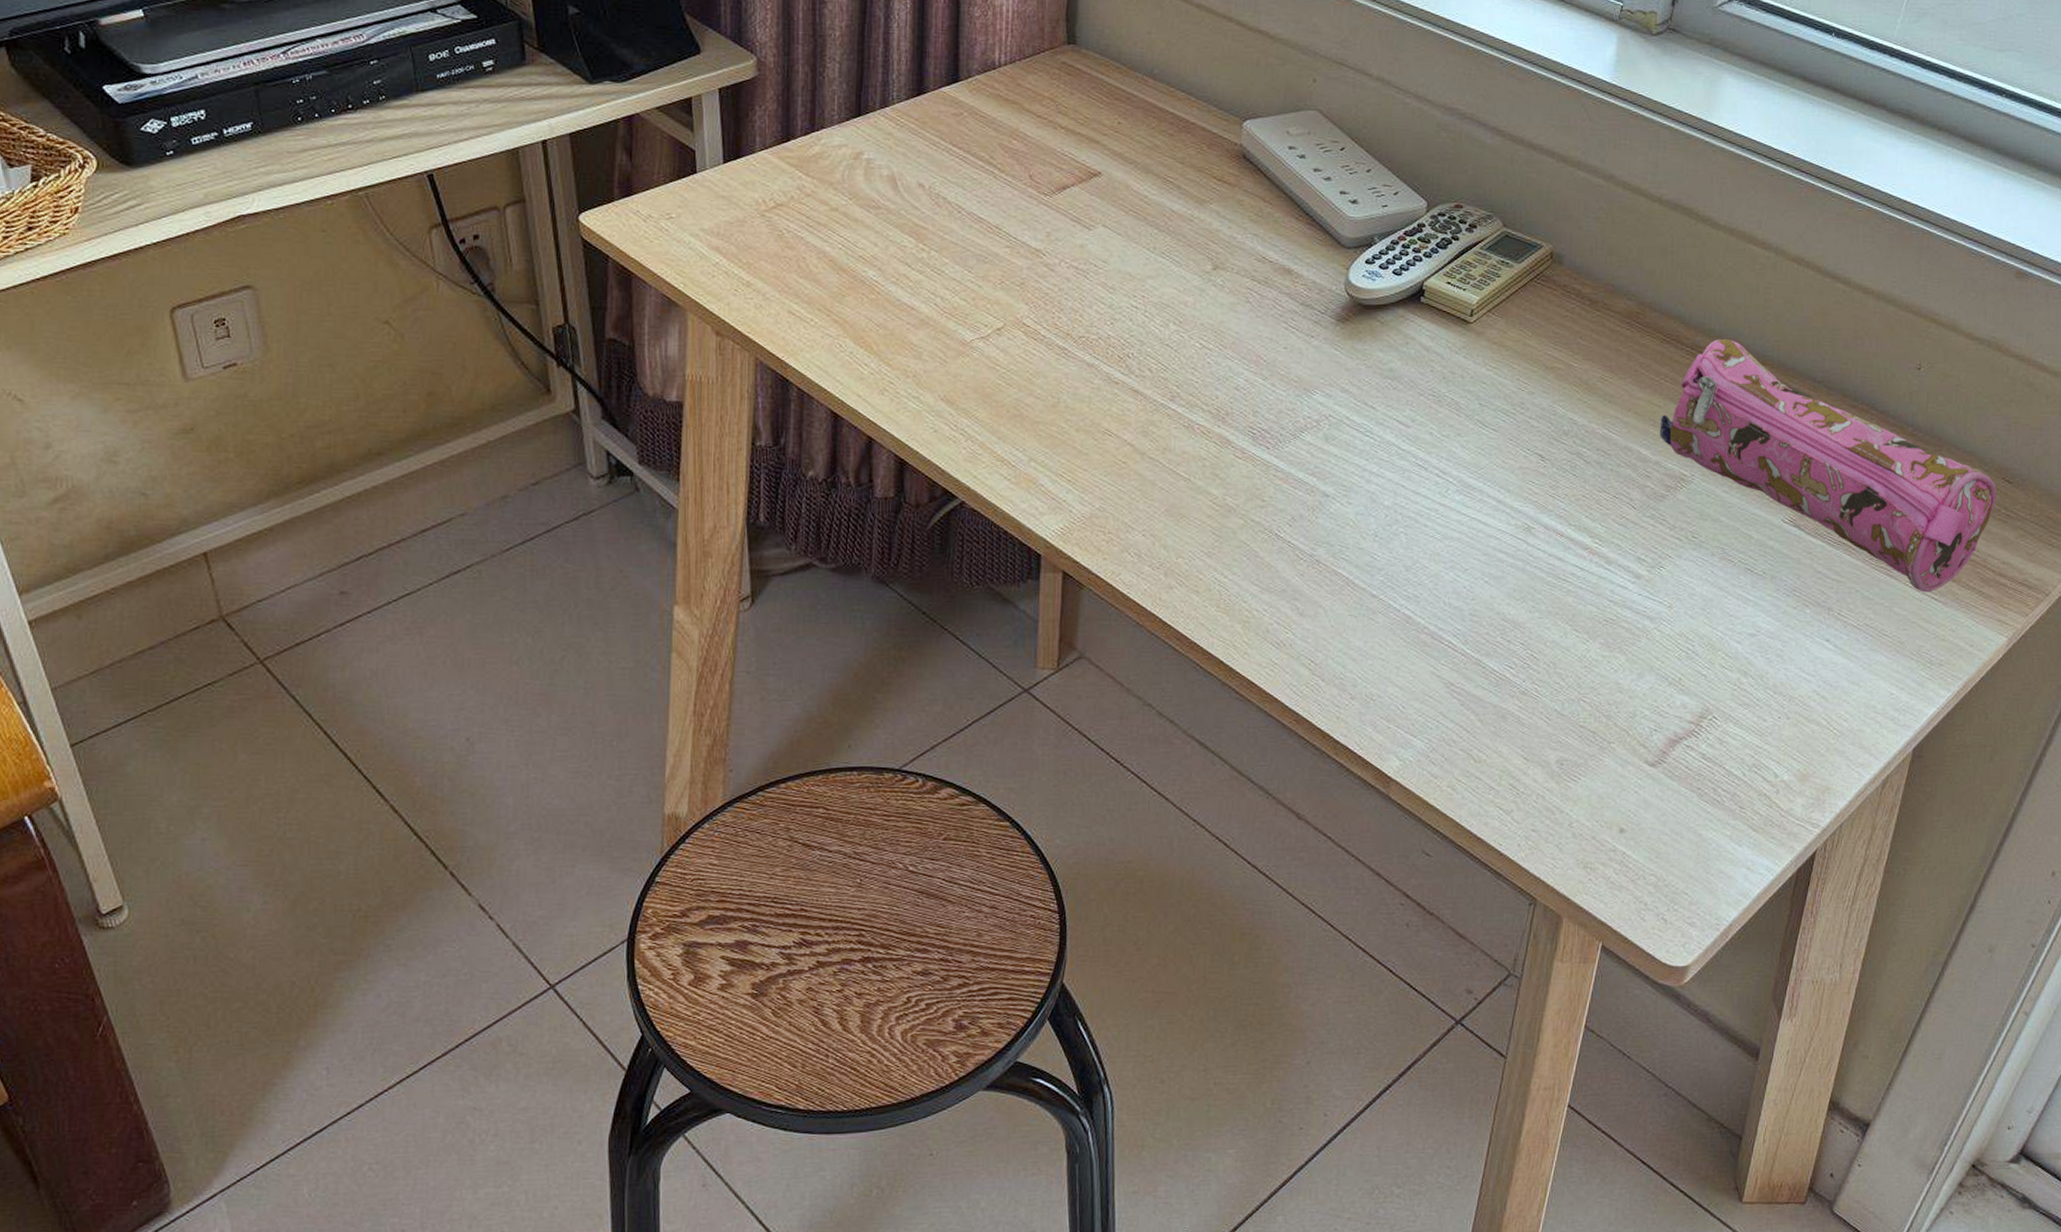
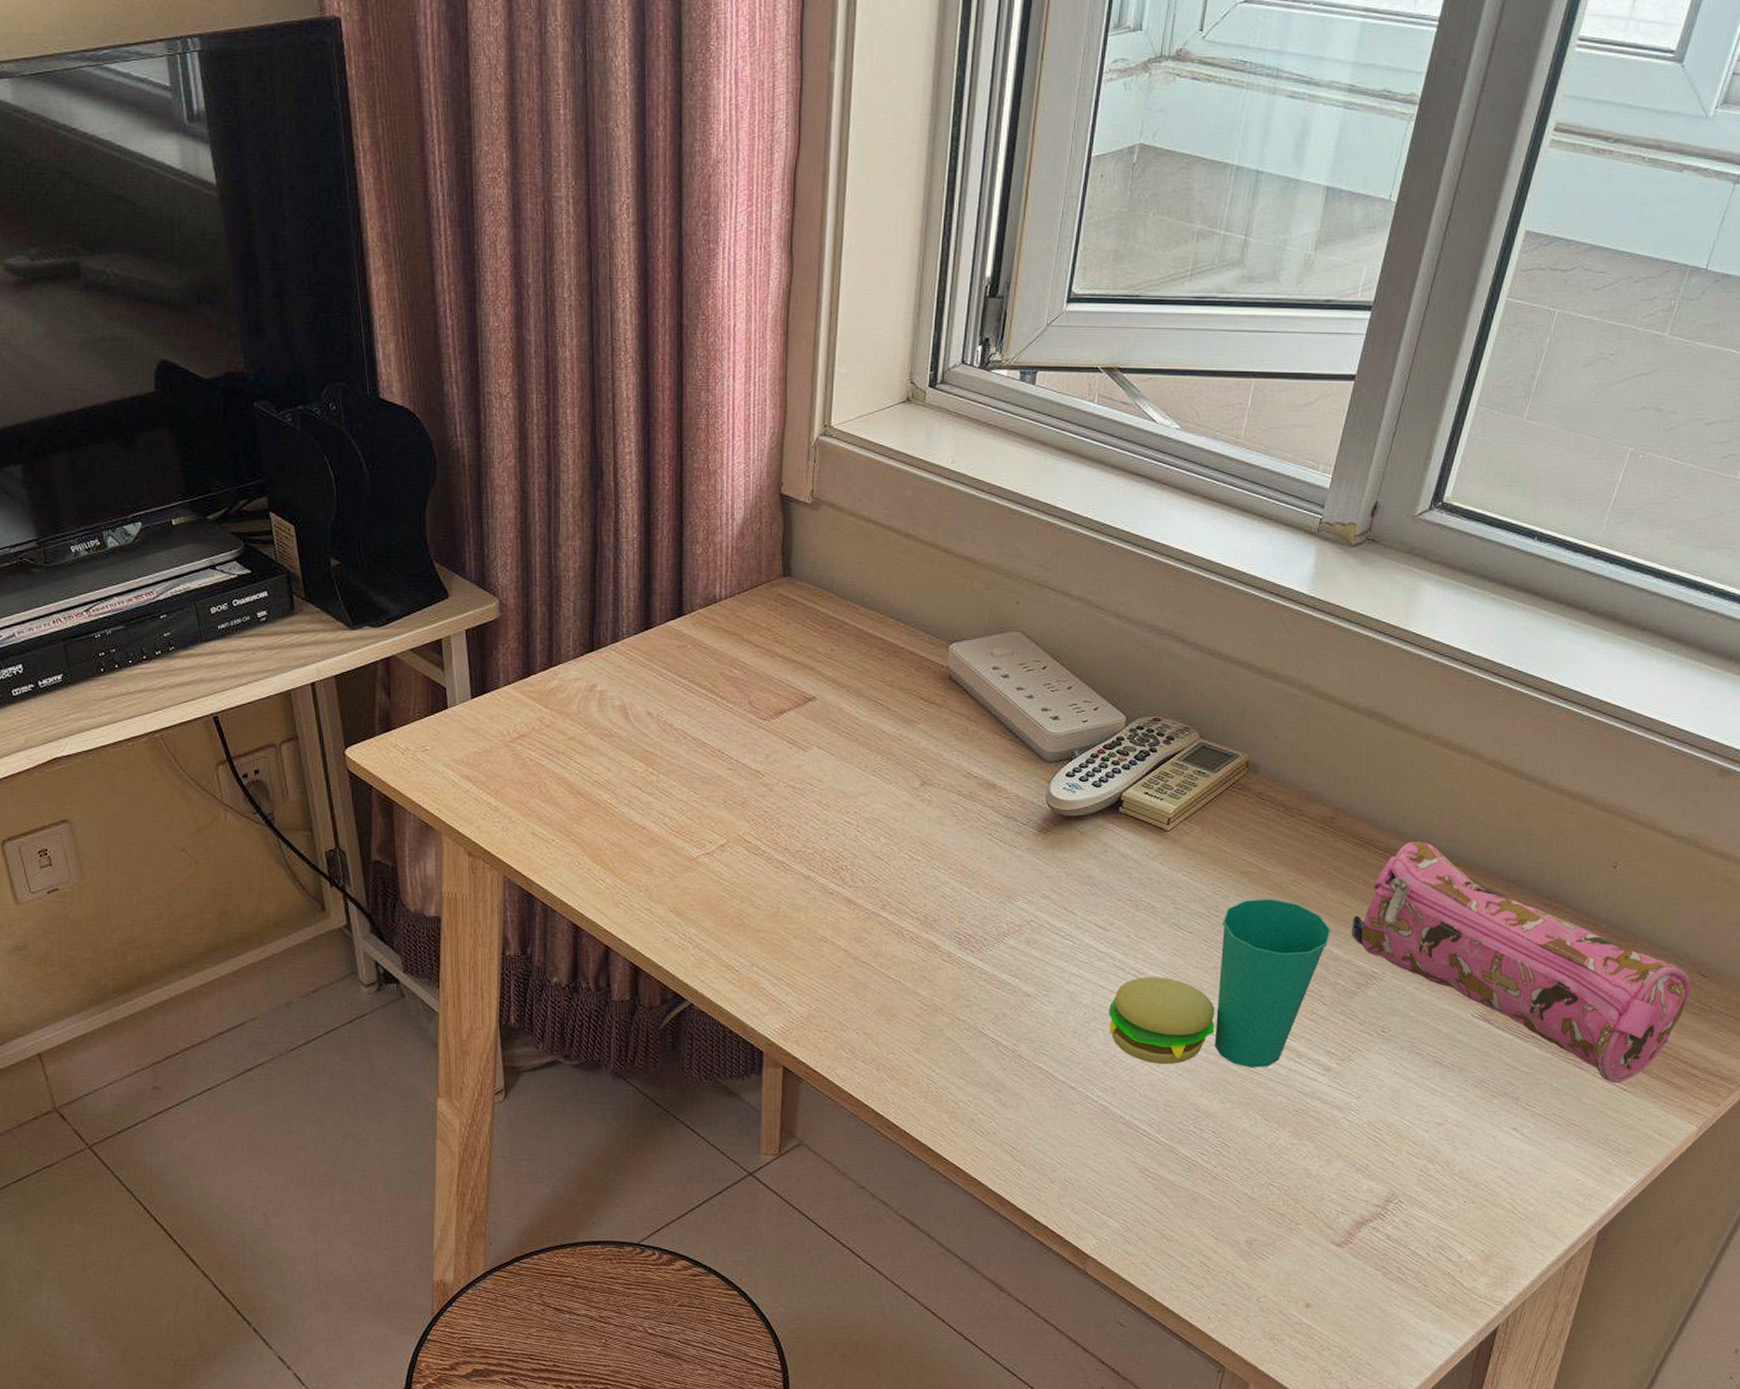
cup: none [1410,395,1639,575] -> present [1108,898,1331,1068]

